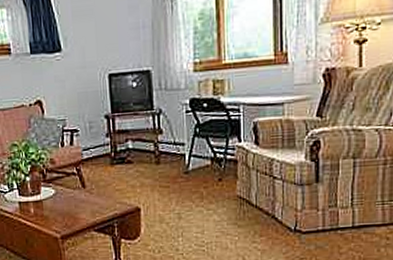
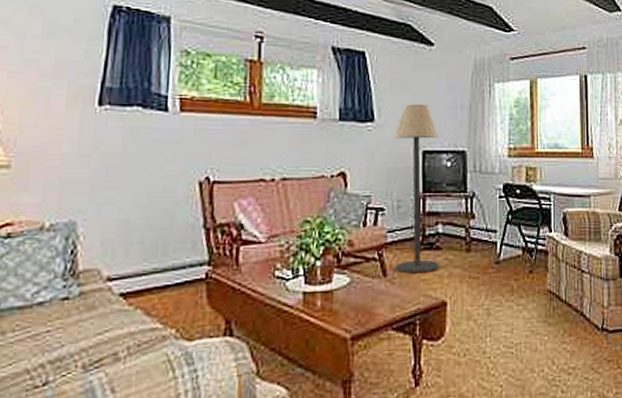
floor lamp: none [81,28,131,185] -> present [395,104,439,274]

